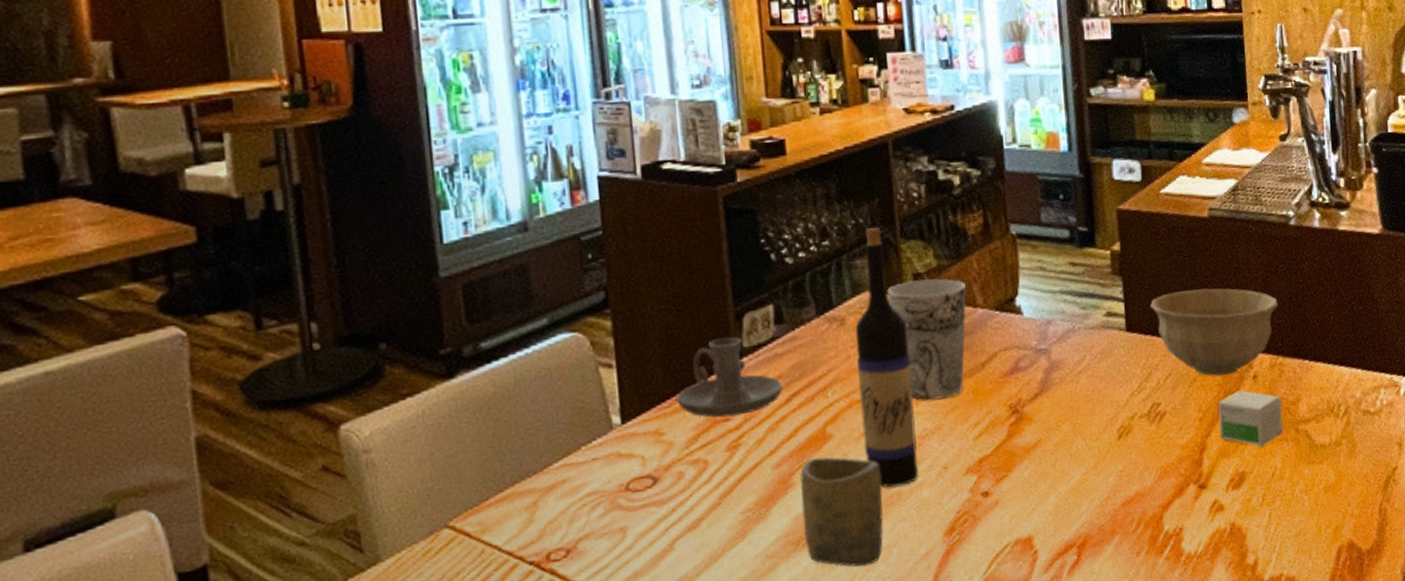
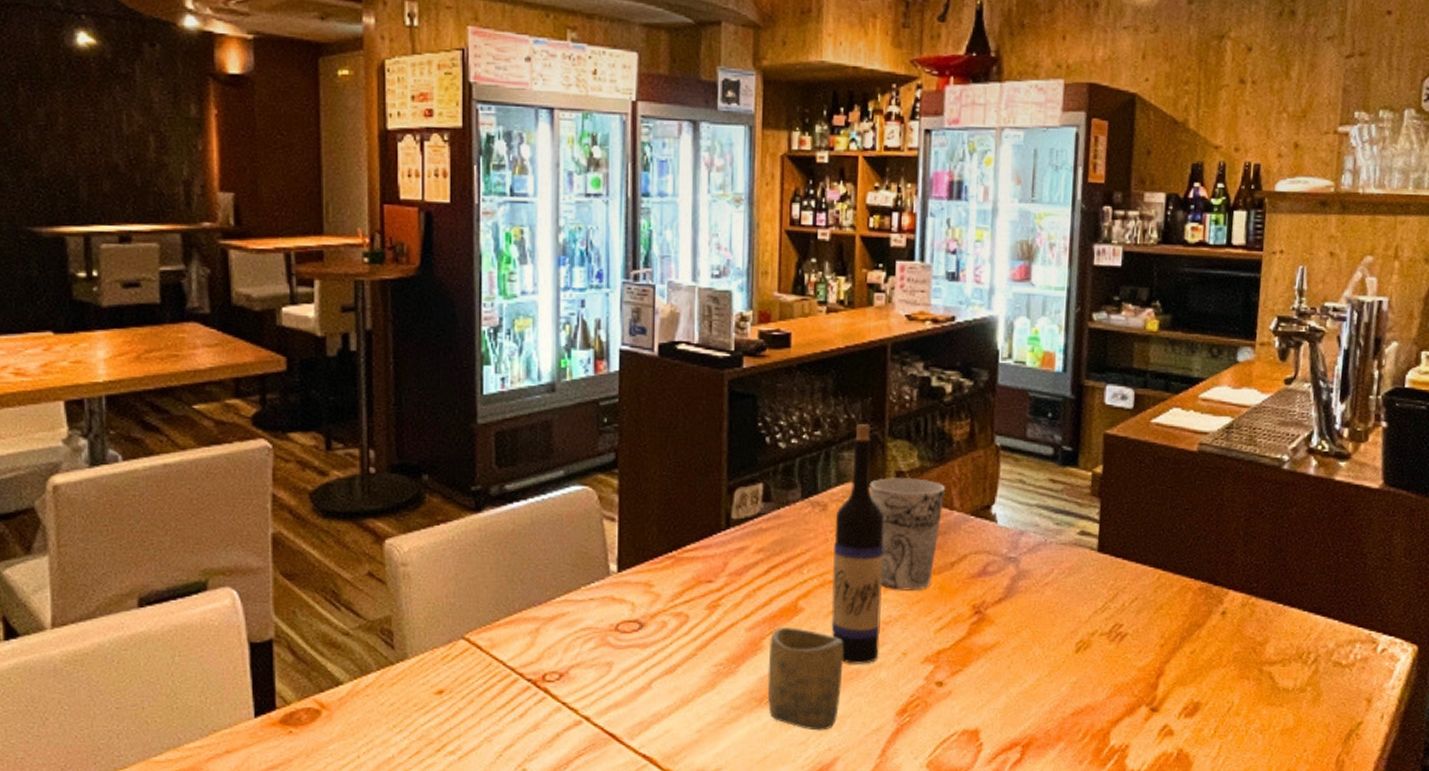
candle holder: present [677,337,783,418] -> none [668,507,763,579]
bowl: present [1150,288,1278,376] -> none [1125,520,1259,608]
small box: present [1218,390,1284,447] -> none [1179,624,1249,682]

